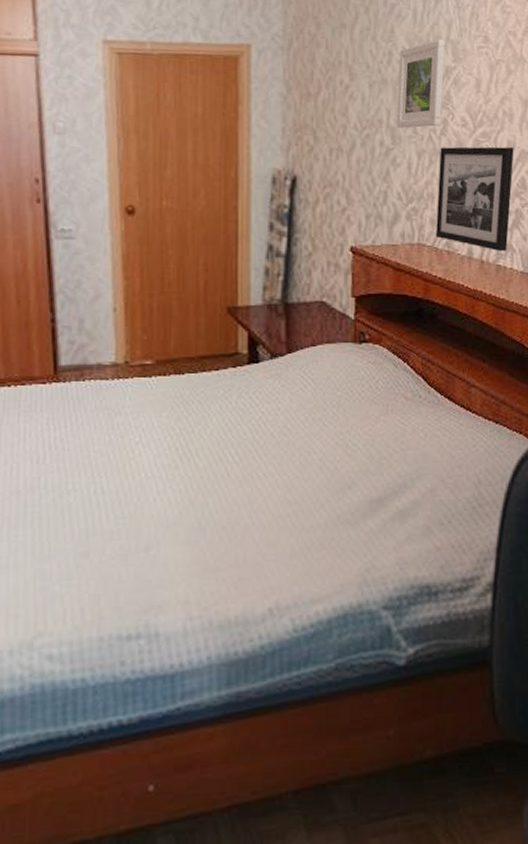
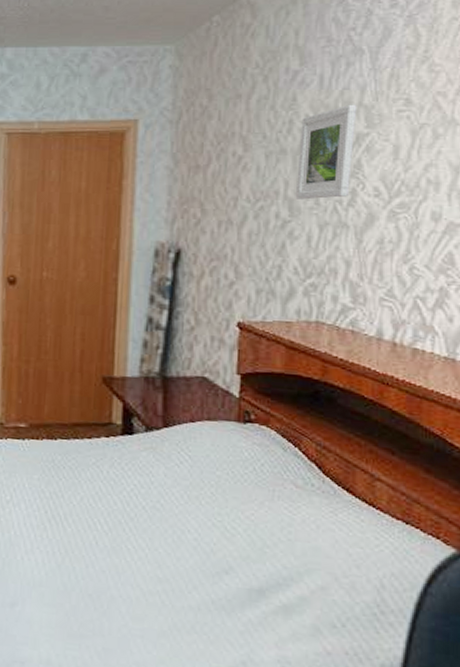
picture frame: present [436,146,514,252] -> none [338,218,440,334]

